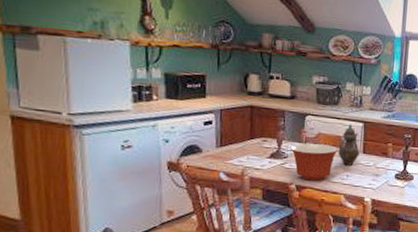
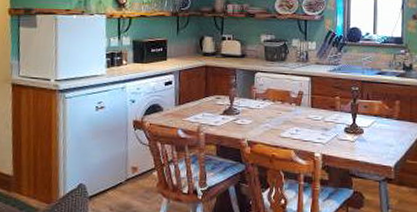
mixing bowl: present [290,143,339,181] -> none [241,99,288,136]
teapot: present [338,124,360,165] -> none [287,79,308,120]

